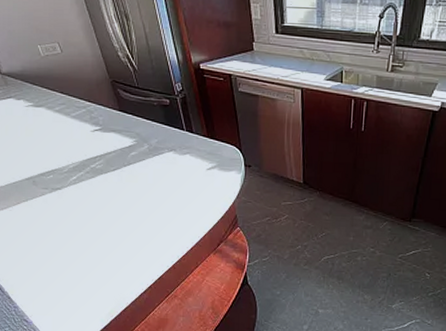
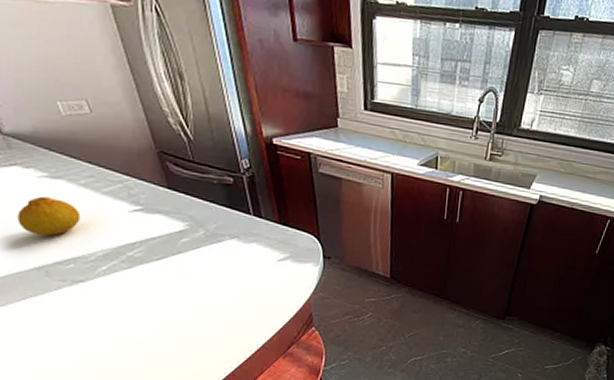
fruit: none [13,121,57,153] -> present [17,196,81,236]

